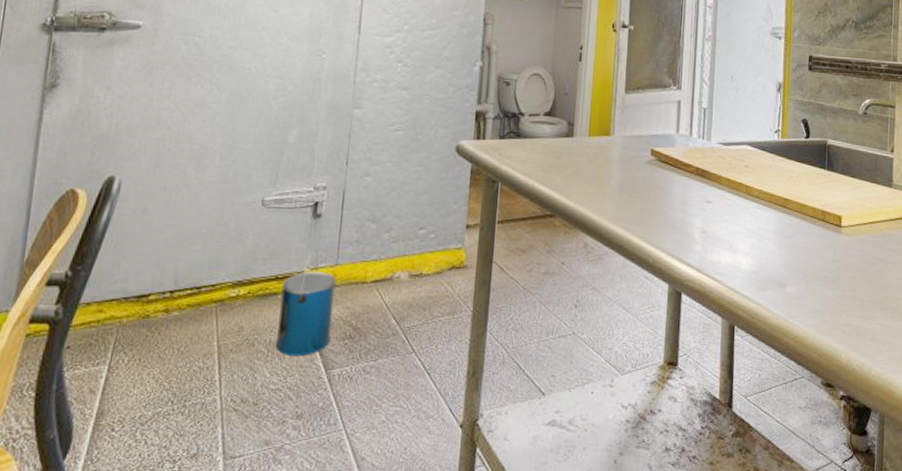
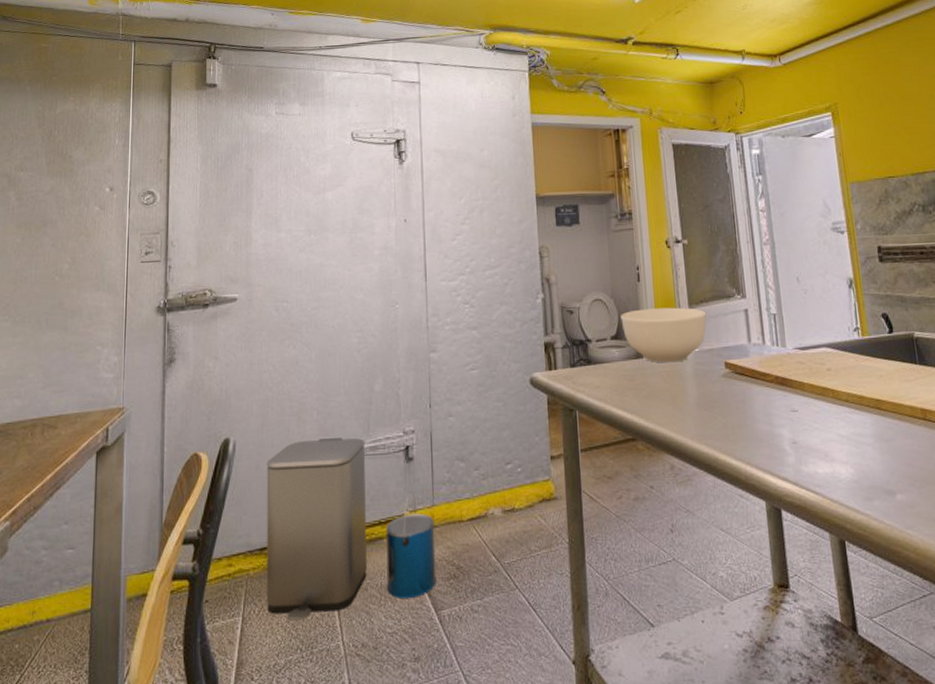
pedal bin: none [138,186,270,372] -> present [266,438,367,621]
bowl: none [557,88,641,145] -> present [621,307,707,363]

